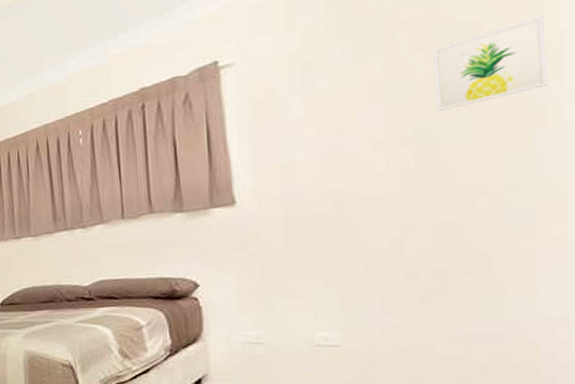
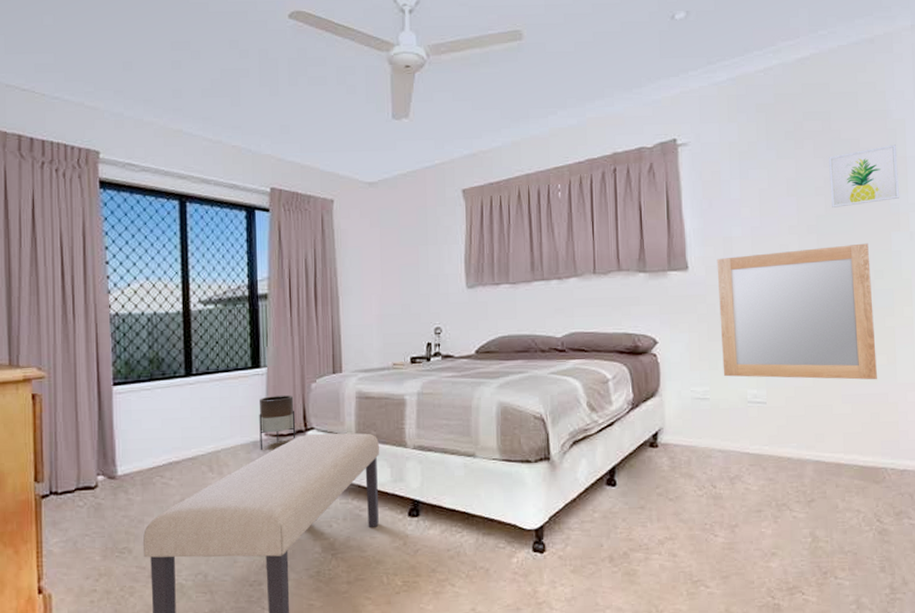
home mirror: none [272,149,506,319] -> present [717,243,877,380]

